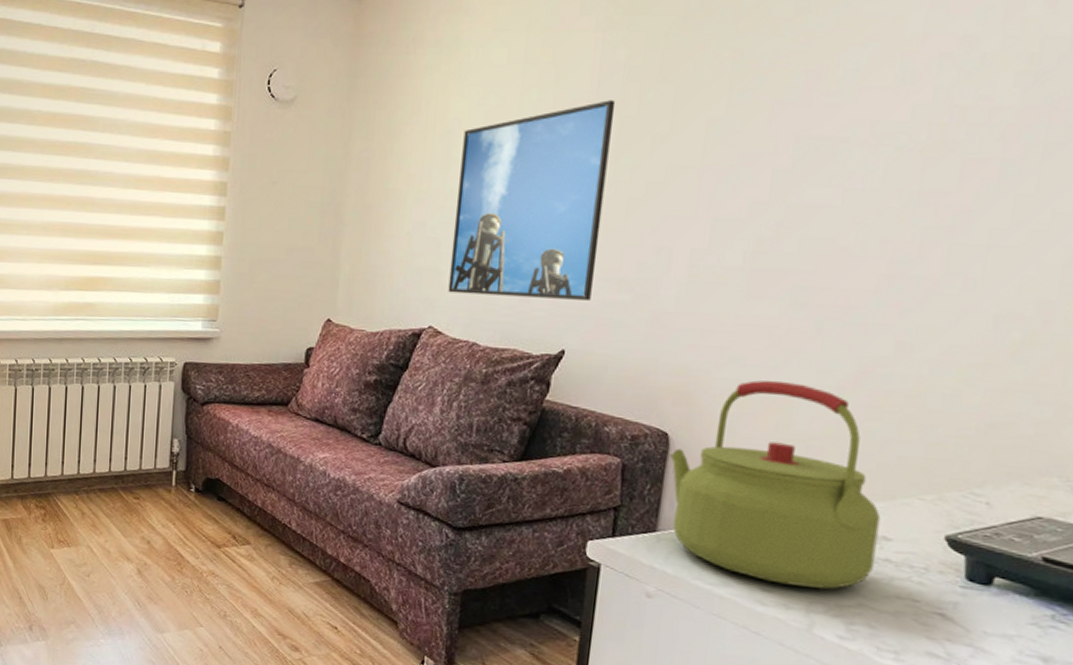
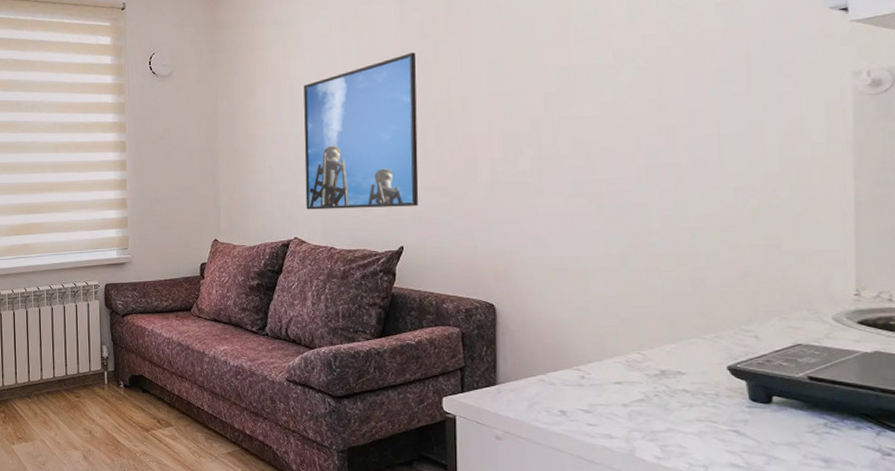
kettle: present [670,380,881,589] -> none [498,254,674,419]

